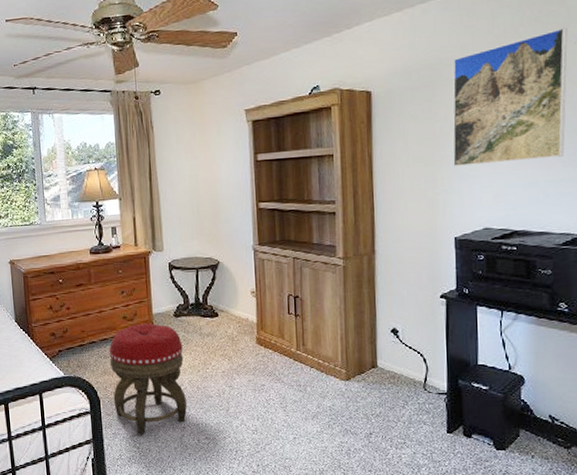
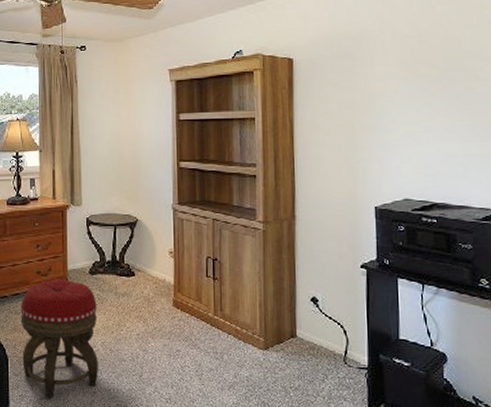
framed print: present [452,27,568,166] -> none [372,8,482,136]

